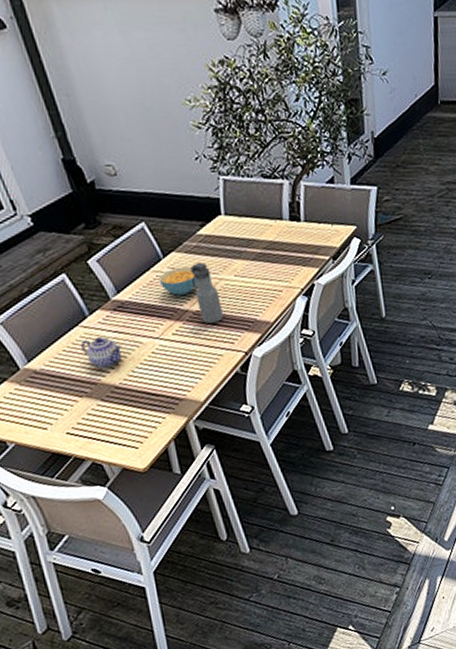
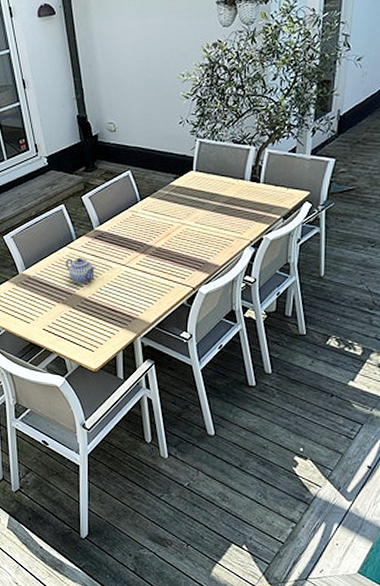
cereal bowl: present [158,266,198,296] -> none [133,209,164,233]
water bottle: present [190,261,224,324] -> none [159,207,181,259]

